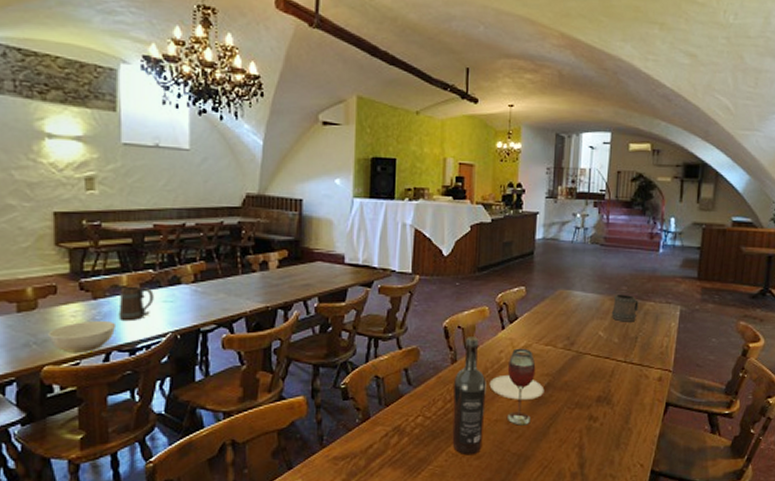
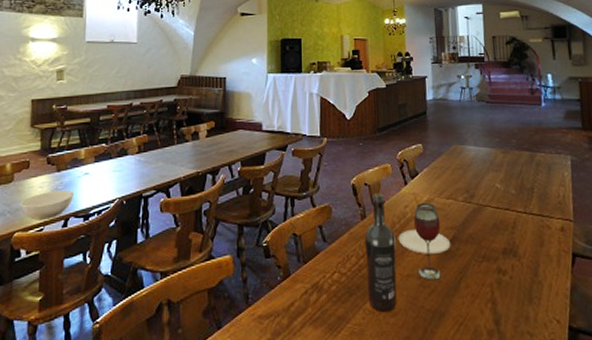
beer mug: present [118,286,154,320] -> none [76,158,105,189]
beer mug: present [611,294,639,322] -> none [505,146,530,174]

